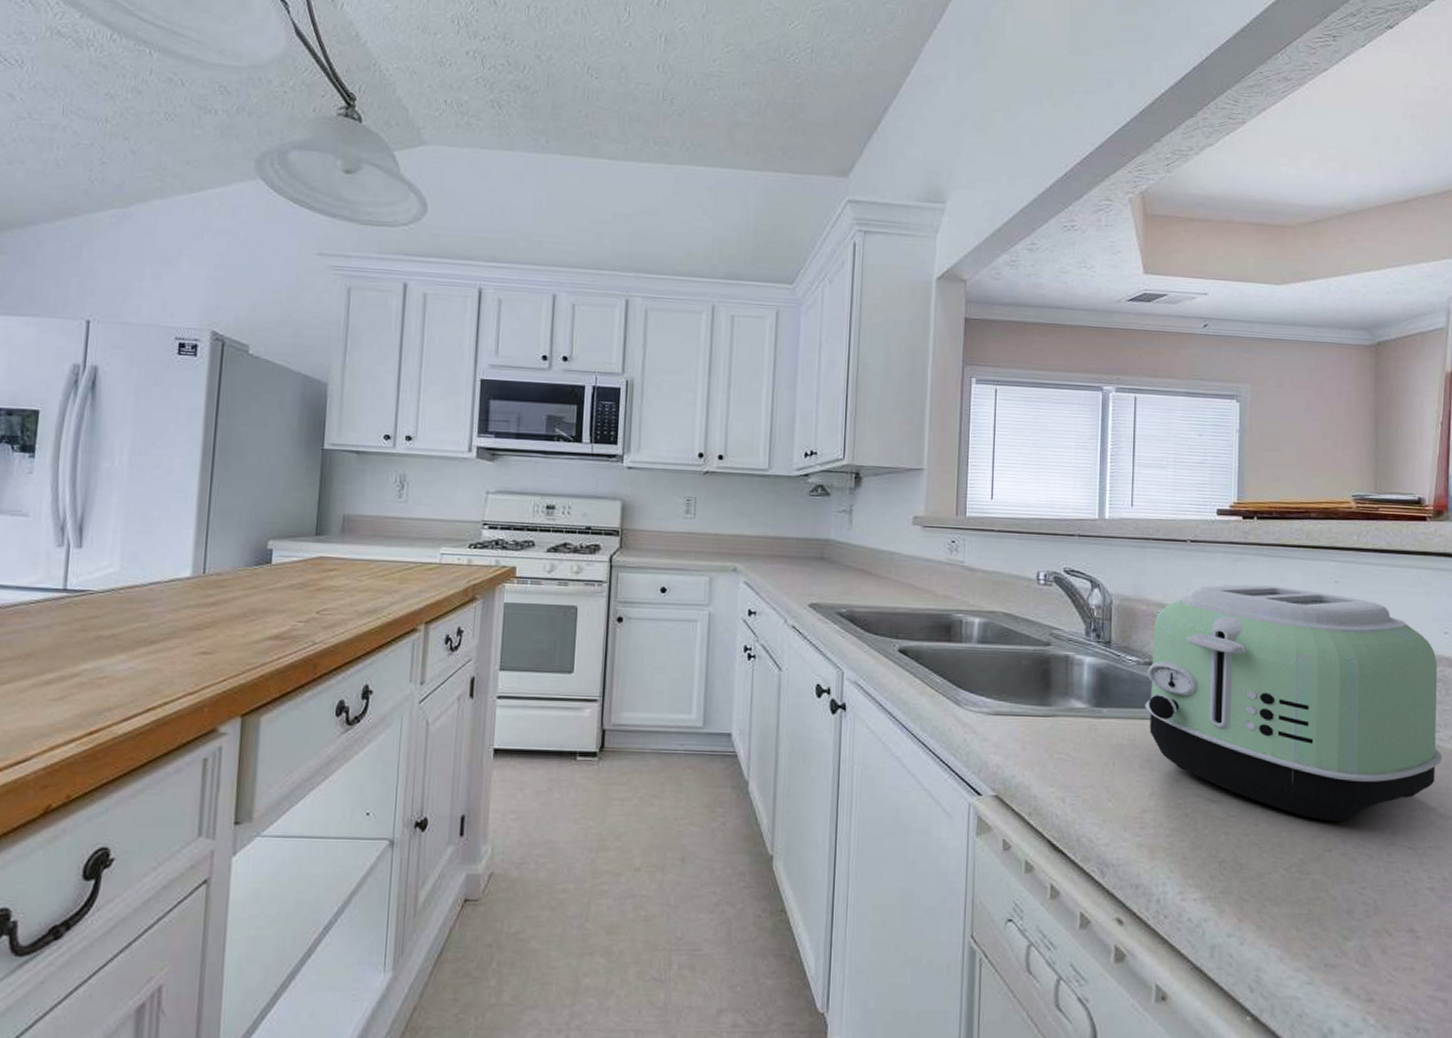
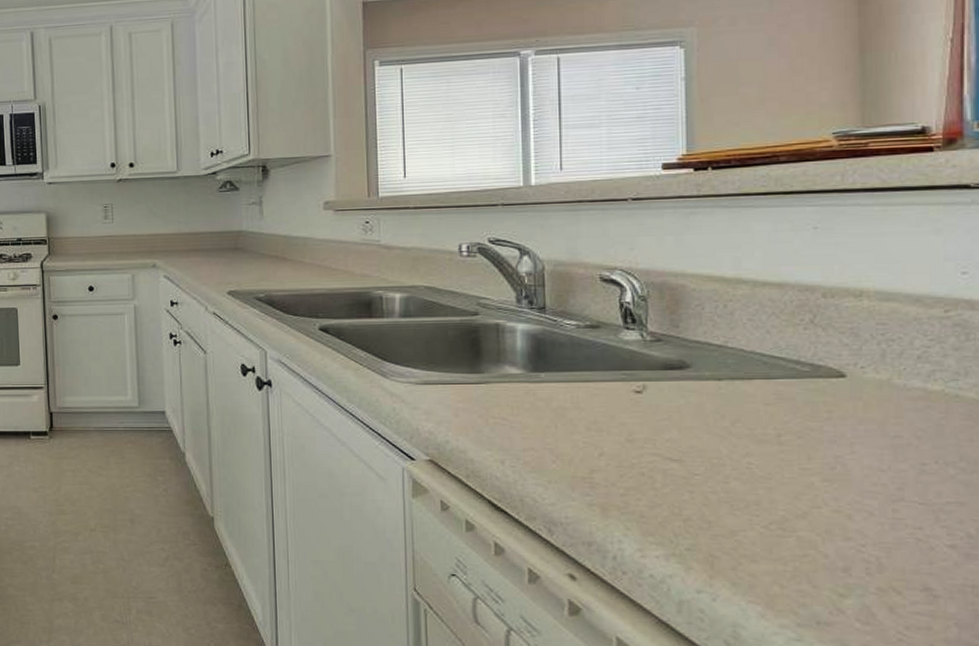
toaster: present [1145,584,1443,822] -> none [588,238,964,479]

